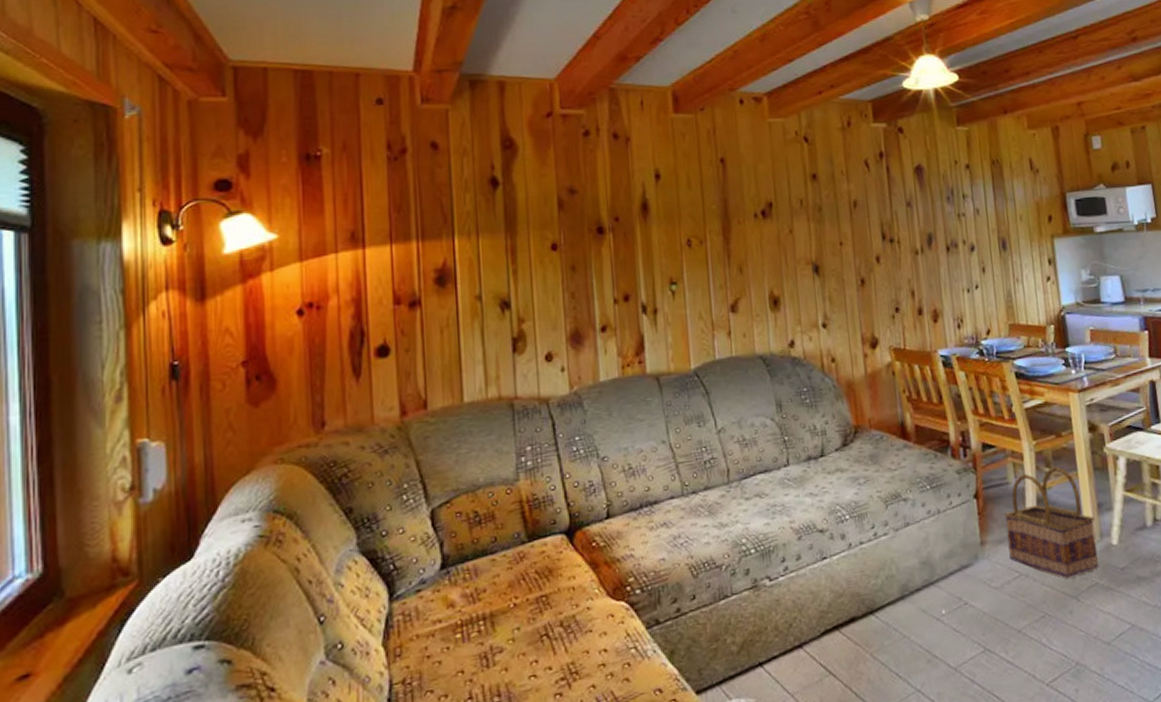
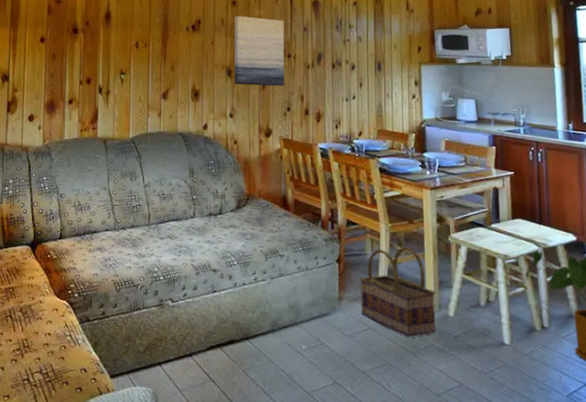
wall art: none [816,192,889,284] -> present [234,15,285,87]

